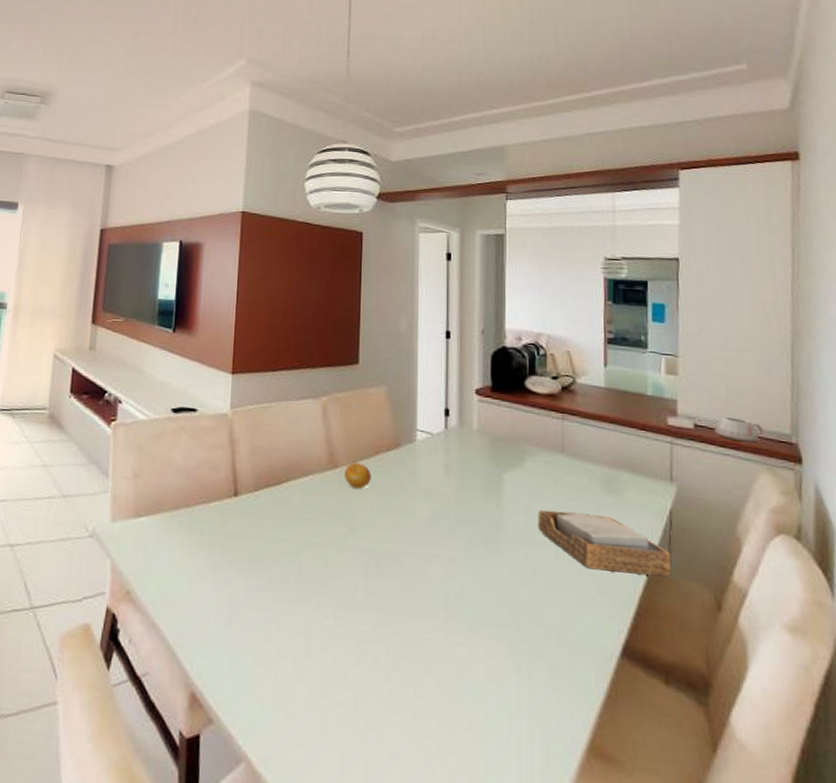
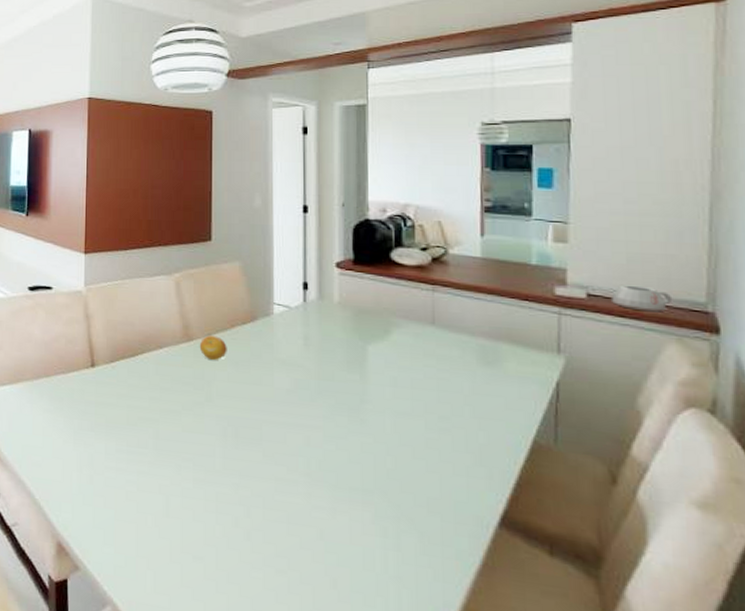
napkin holder: present [537,509,672,577] -> none [404,380,559,450]

